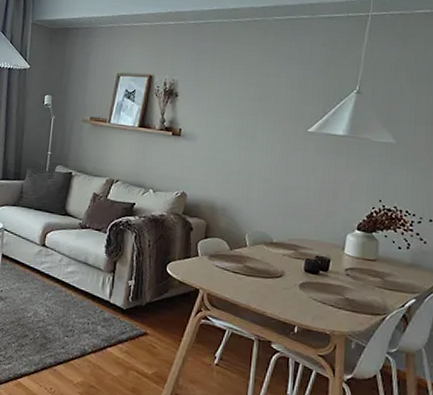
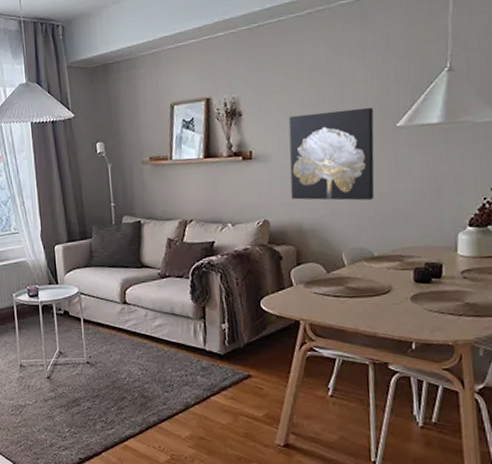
wall art: none [209,105,291,191] -> present [288,107,375,201]

